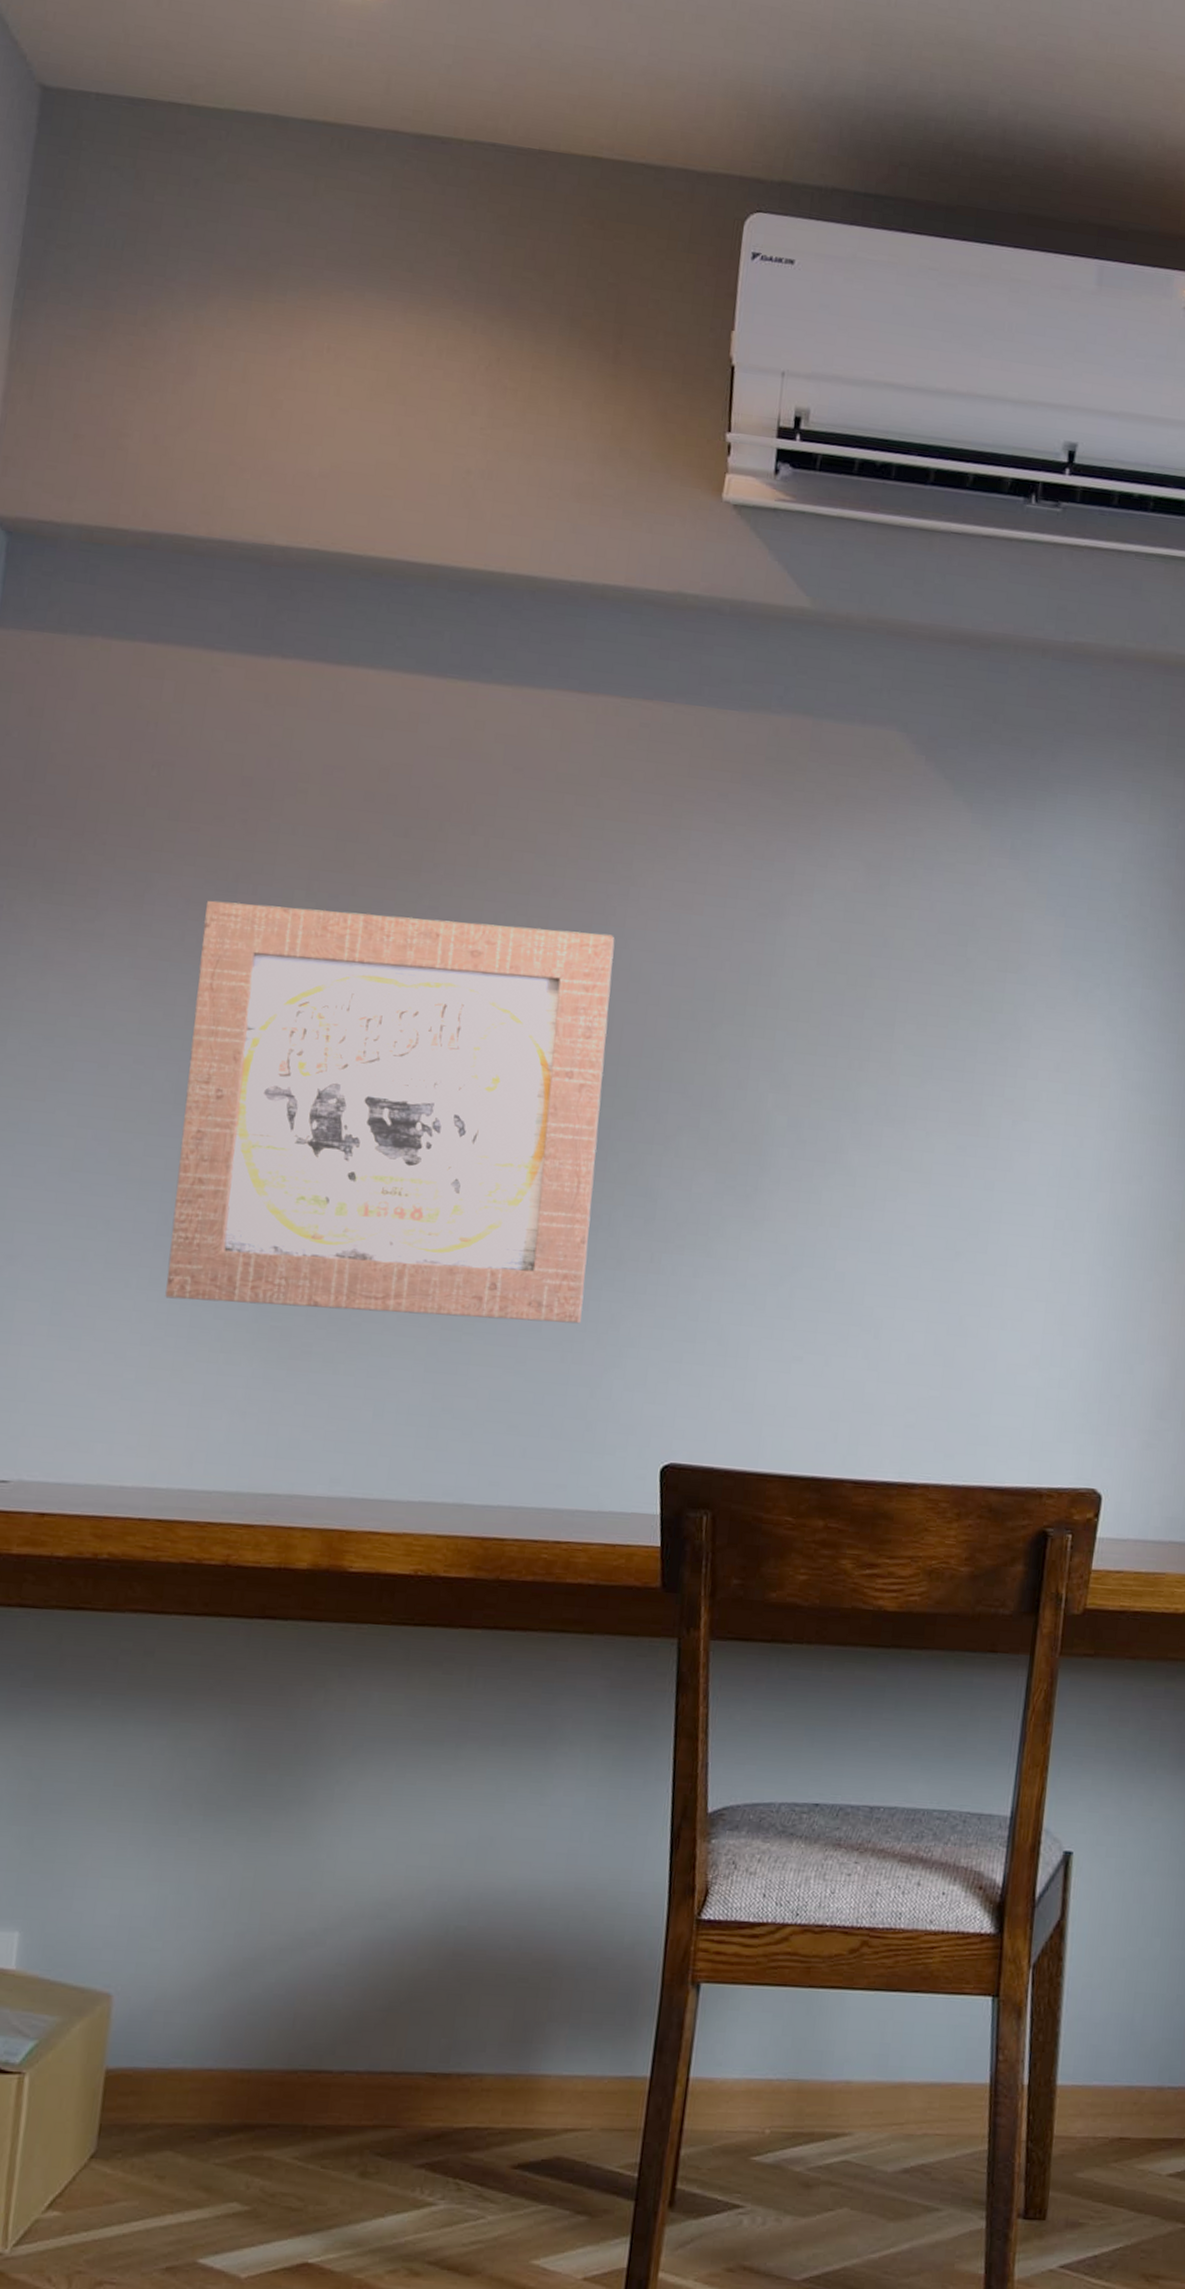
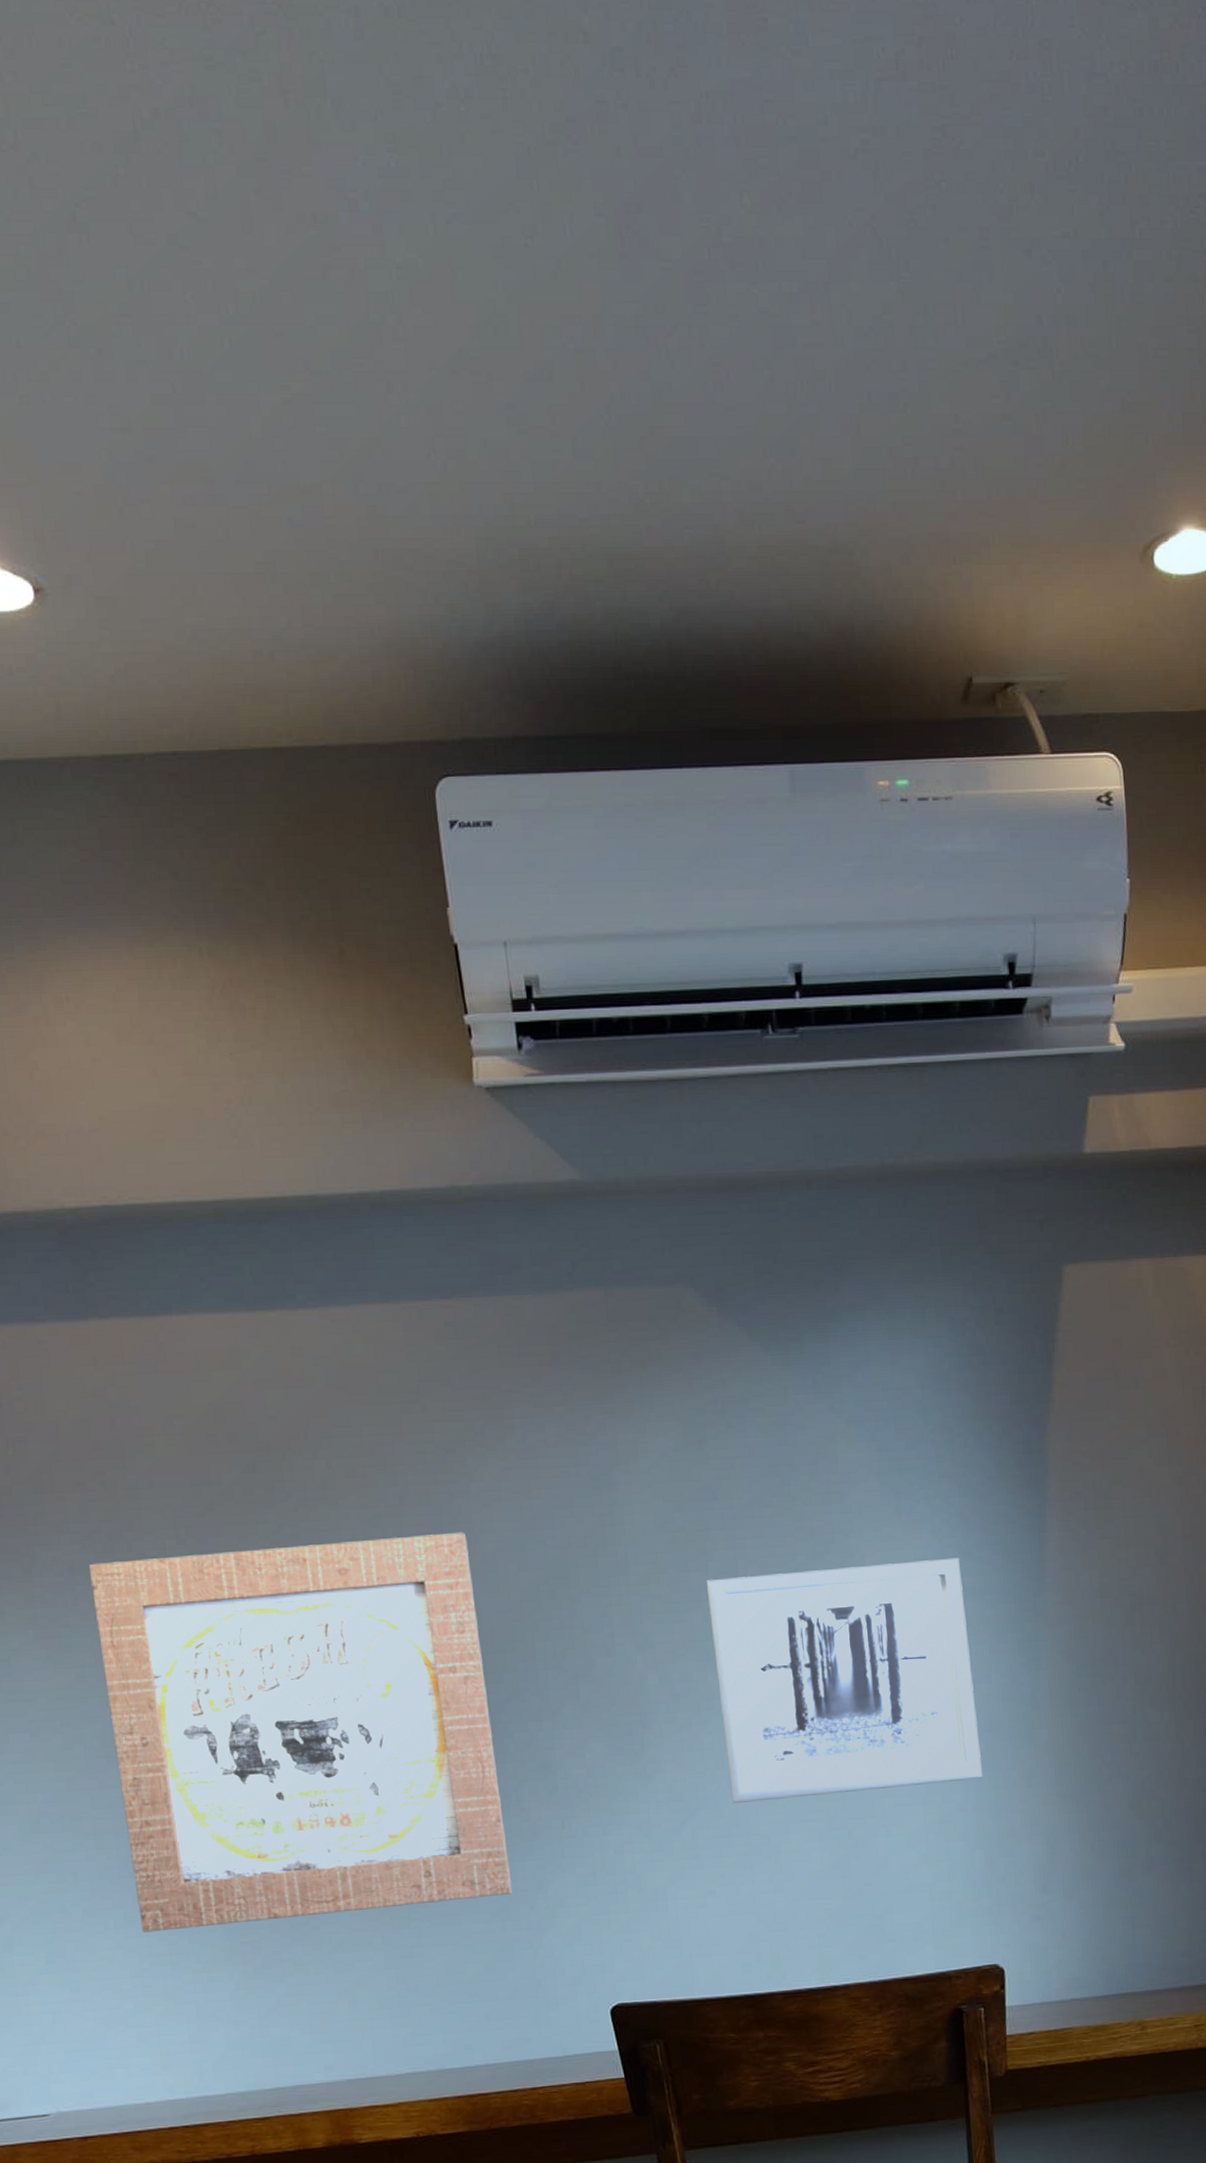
wall art: none [840,1028,1131,1285] -> present [706,1557,982,1803]

